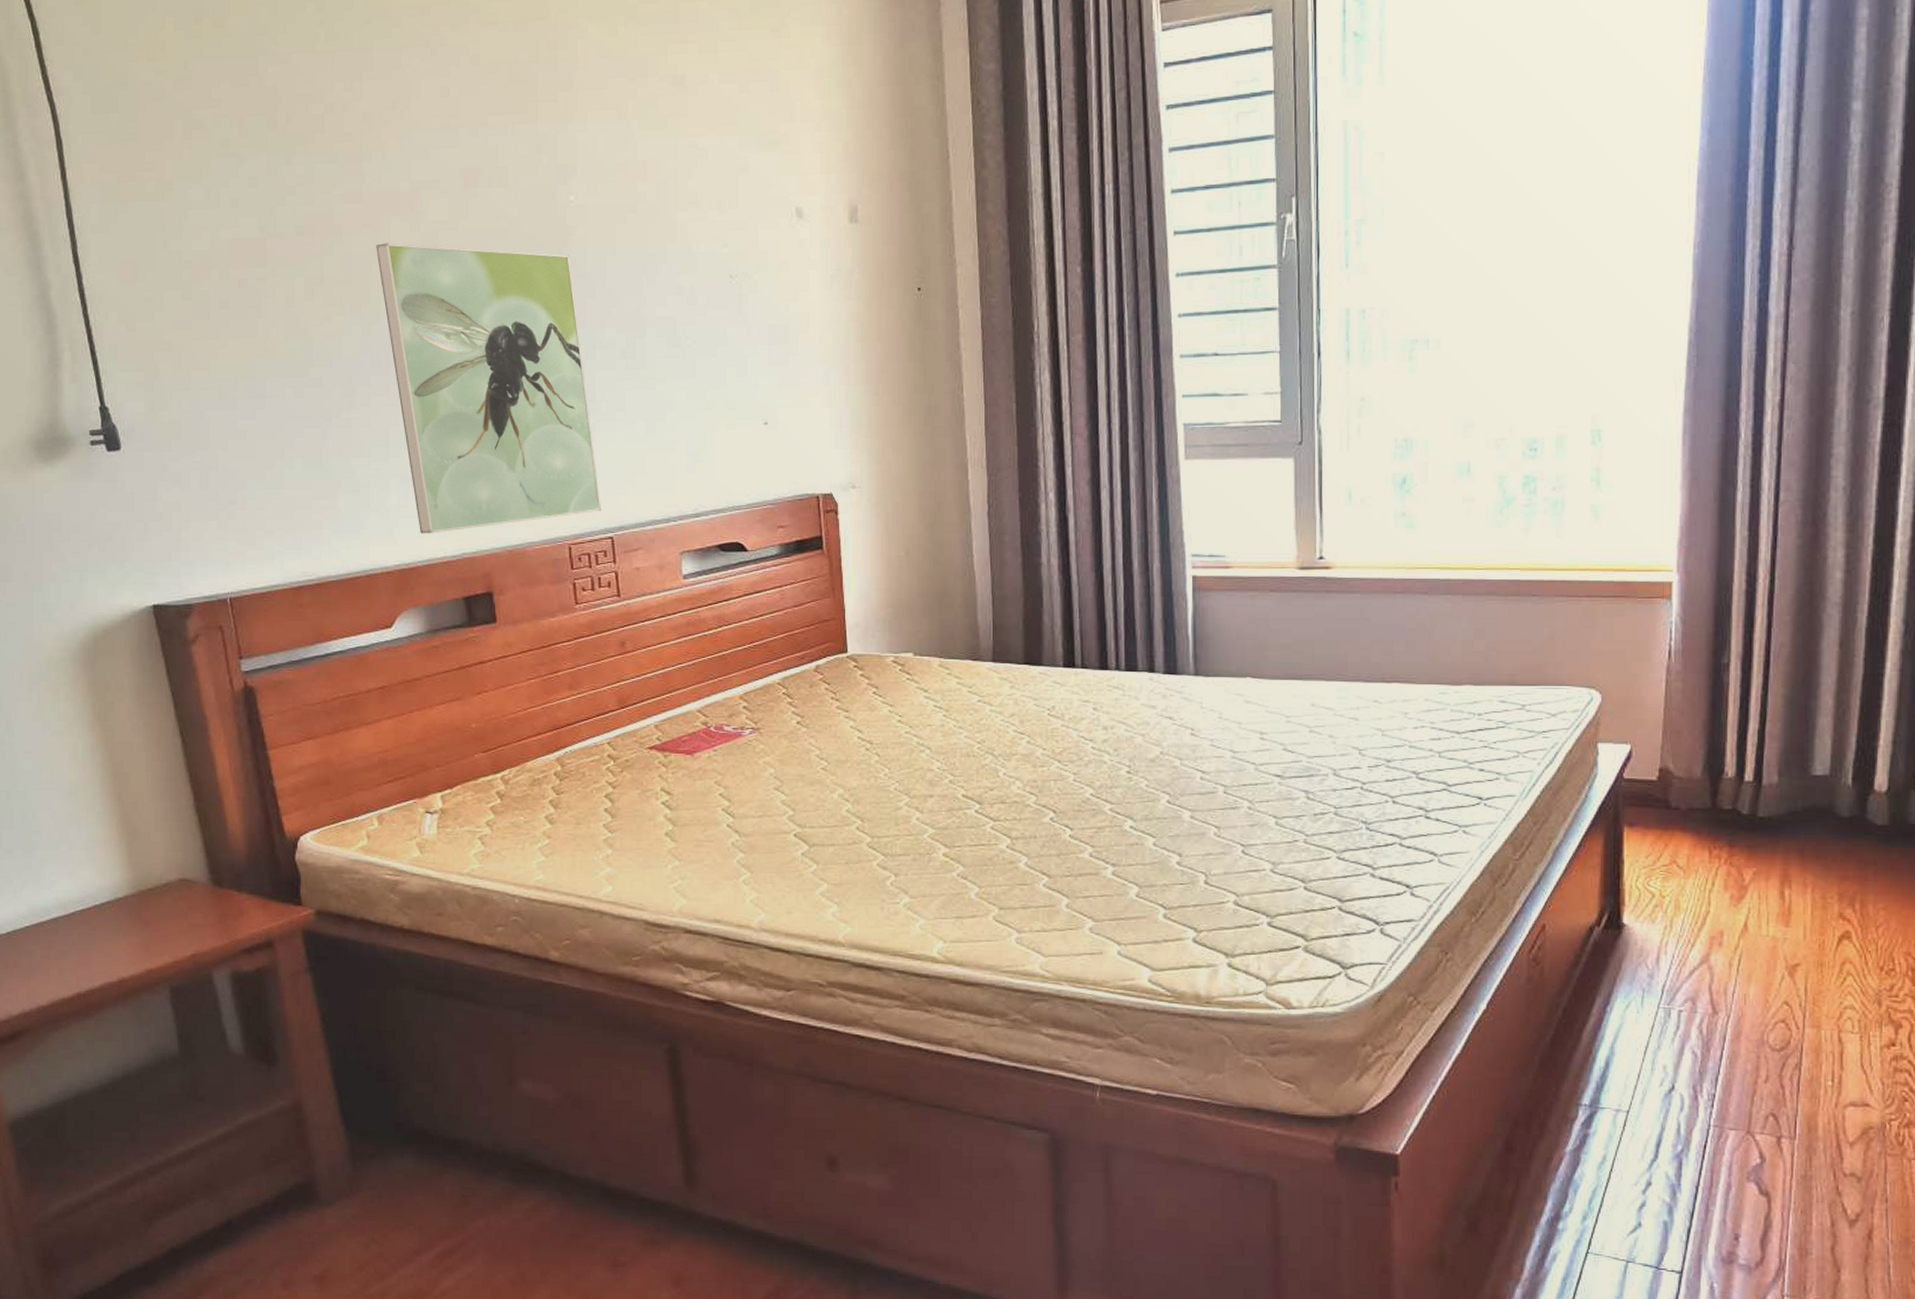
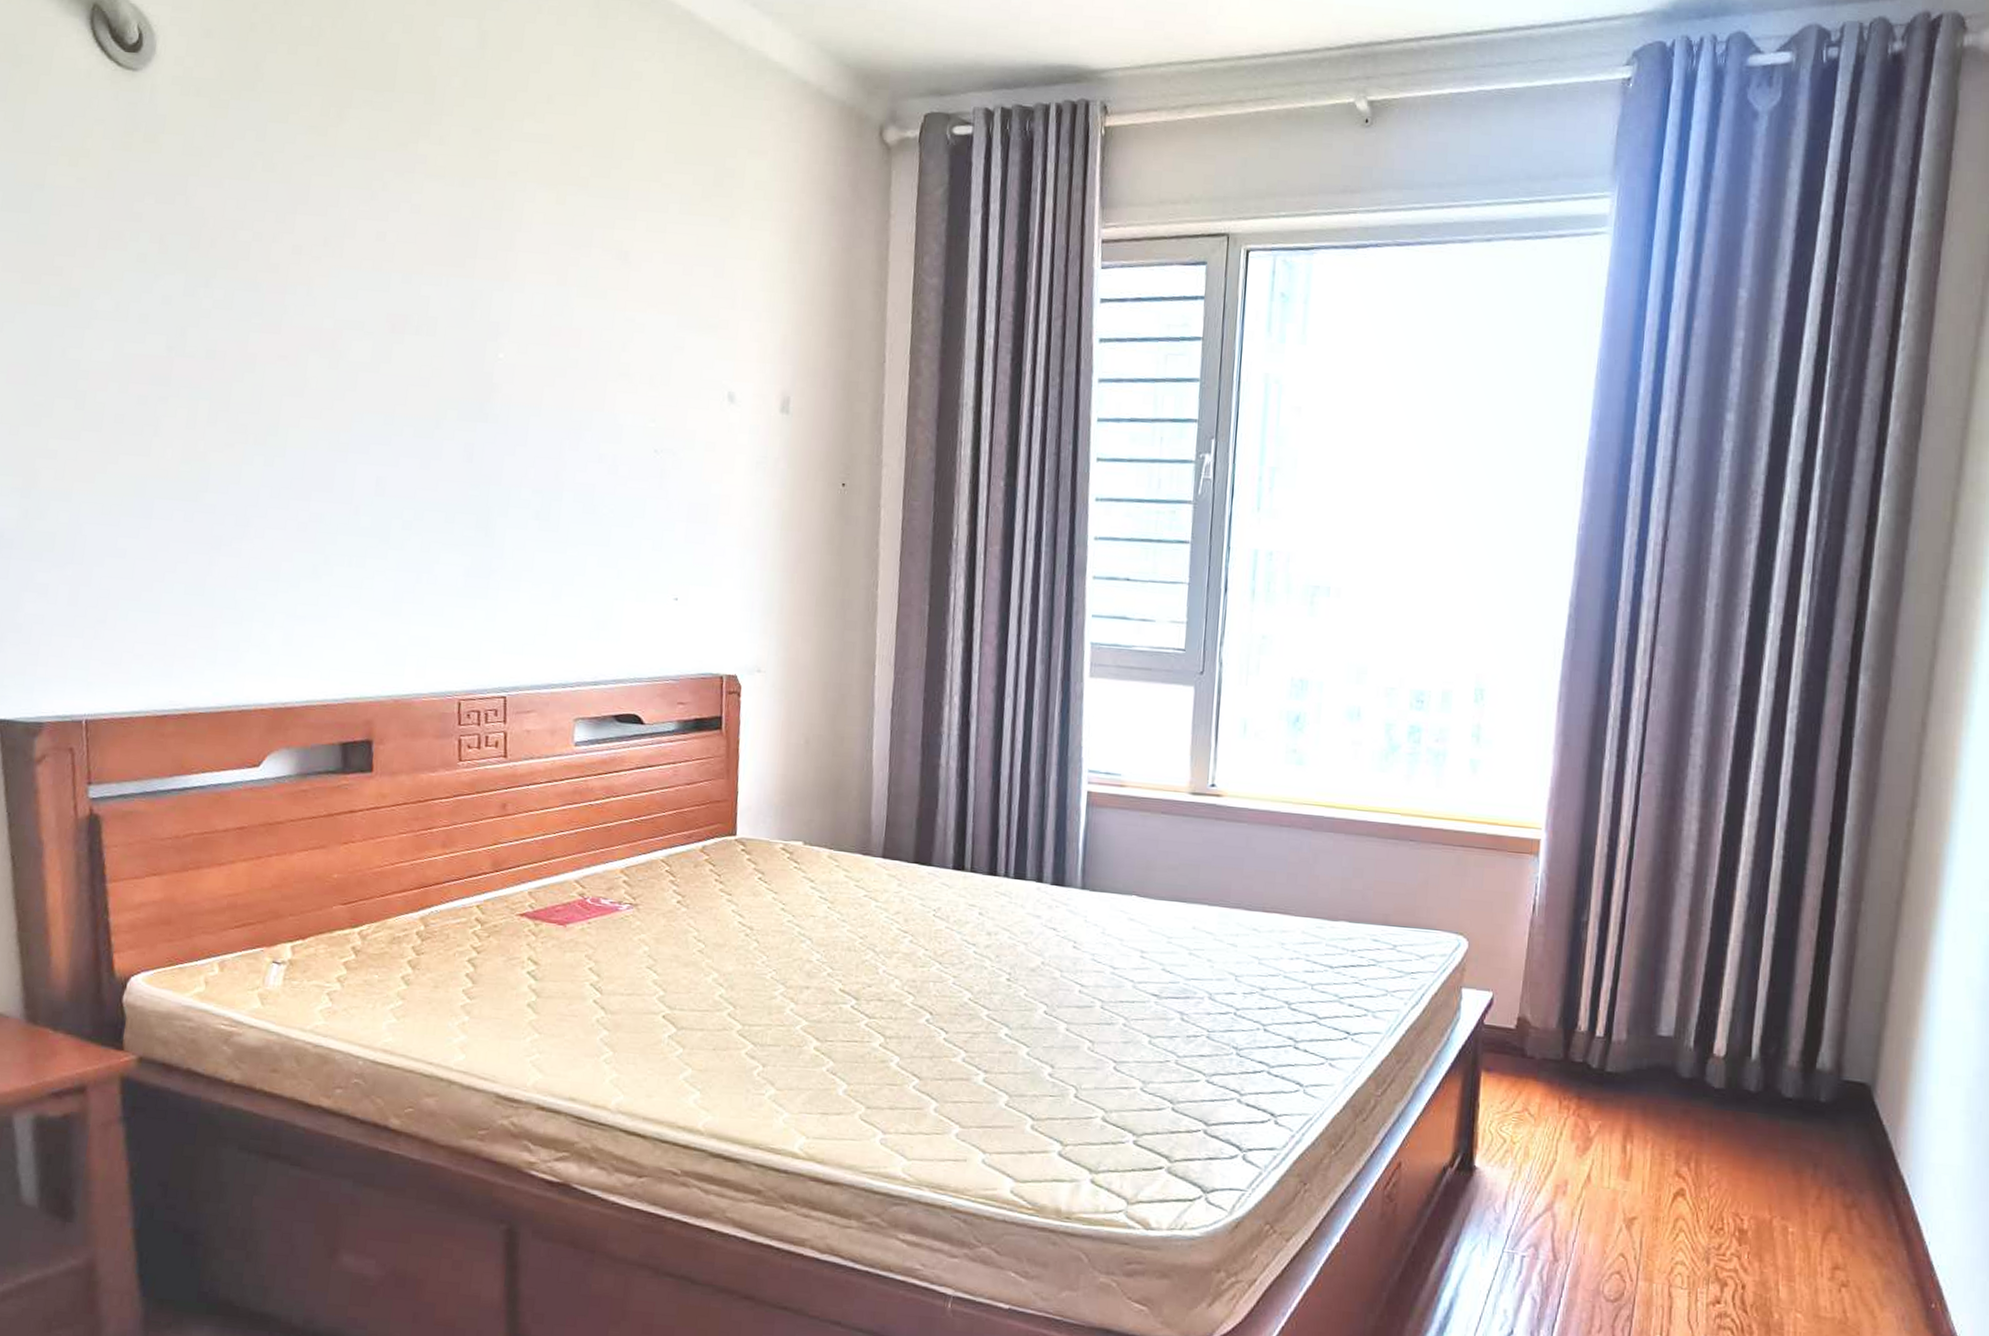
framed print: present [376,243,601,534] -> none [289,377,498,675]

